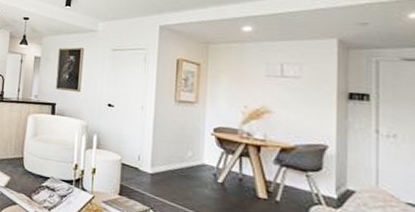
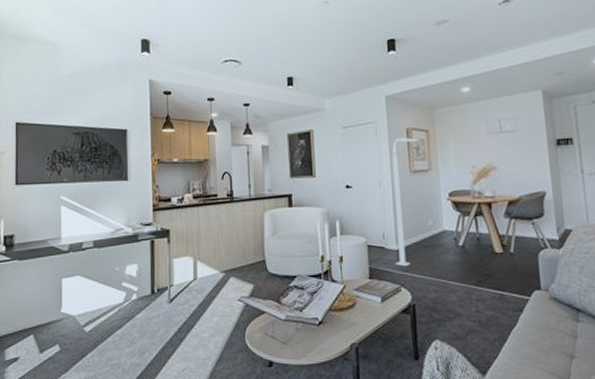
street lamp: none [147,67,190,191] -> present [392,137,420,266]

